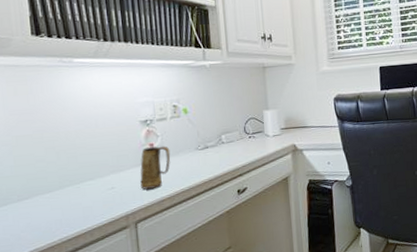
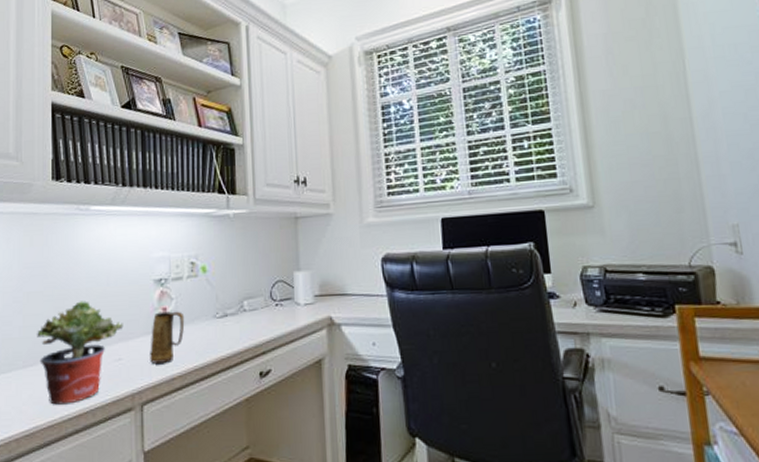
potted plant: none [29,141,114,230] -> present [37,301,123,405]

